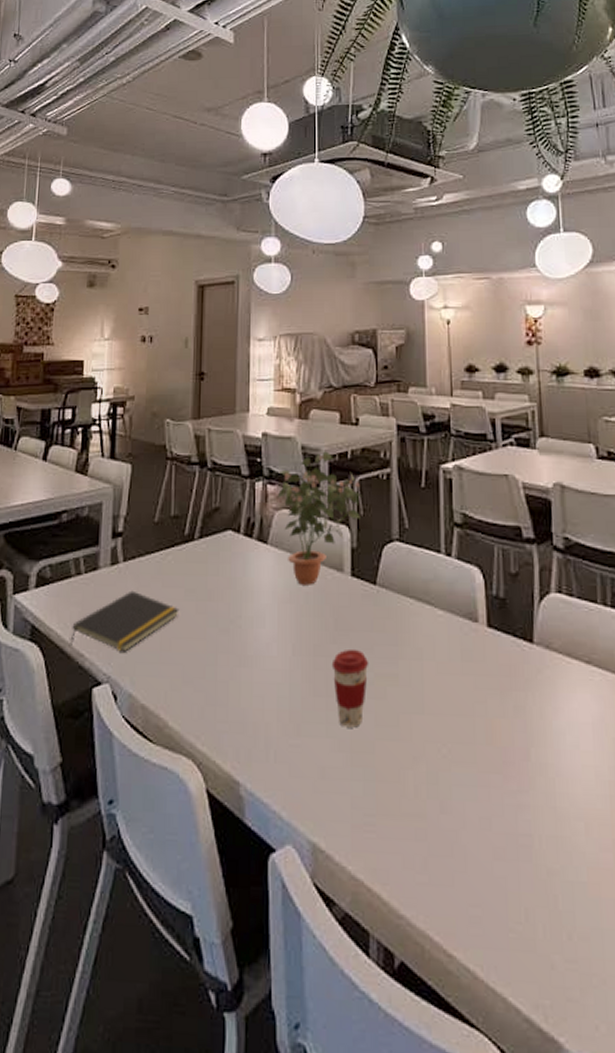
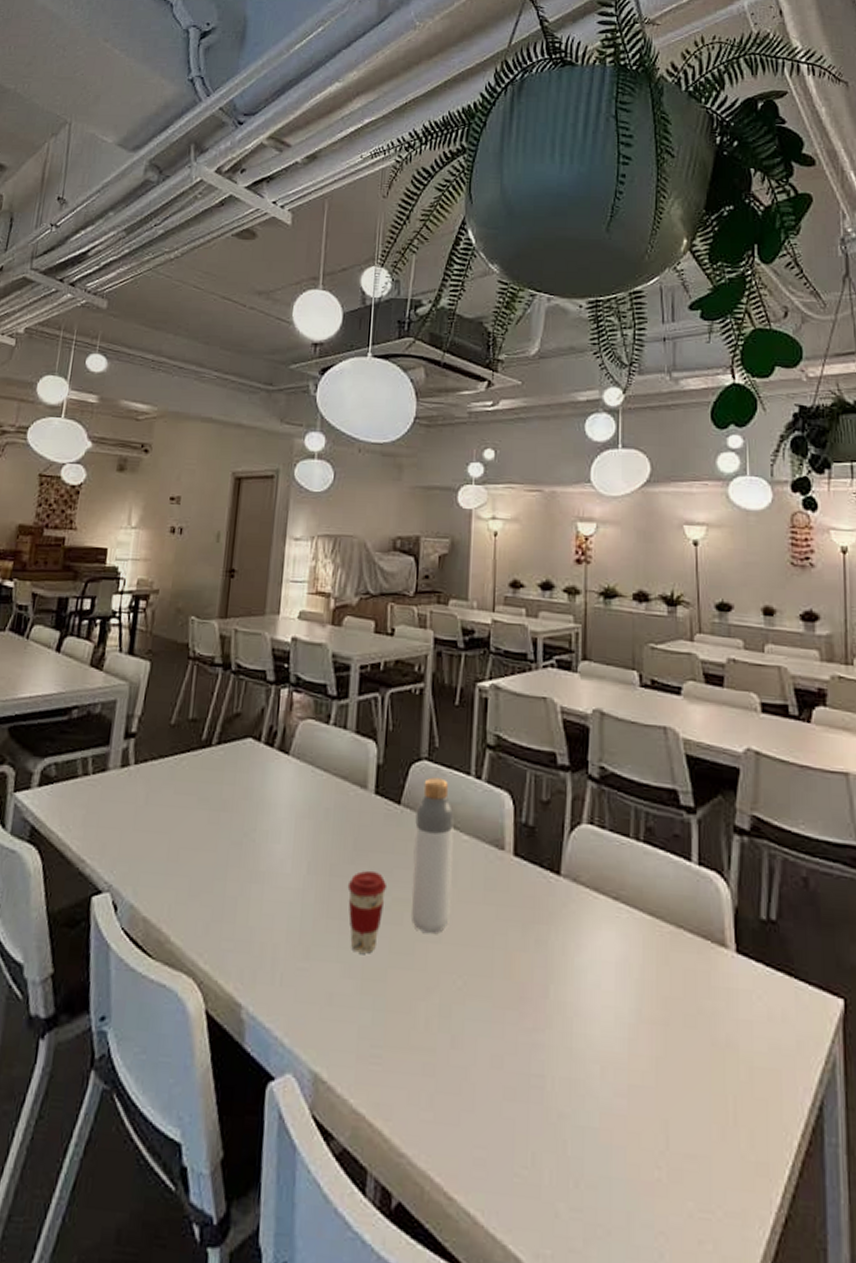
notepad: present [70,590,180,652] -> none [71,795,191,860]
potted plant: present [277,451,363,585] -> none [302,661,393,801]
bottle: none [391,557,430,706] -> present [410,777,454,935]

